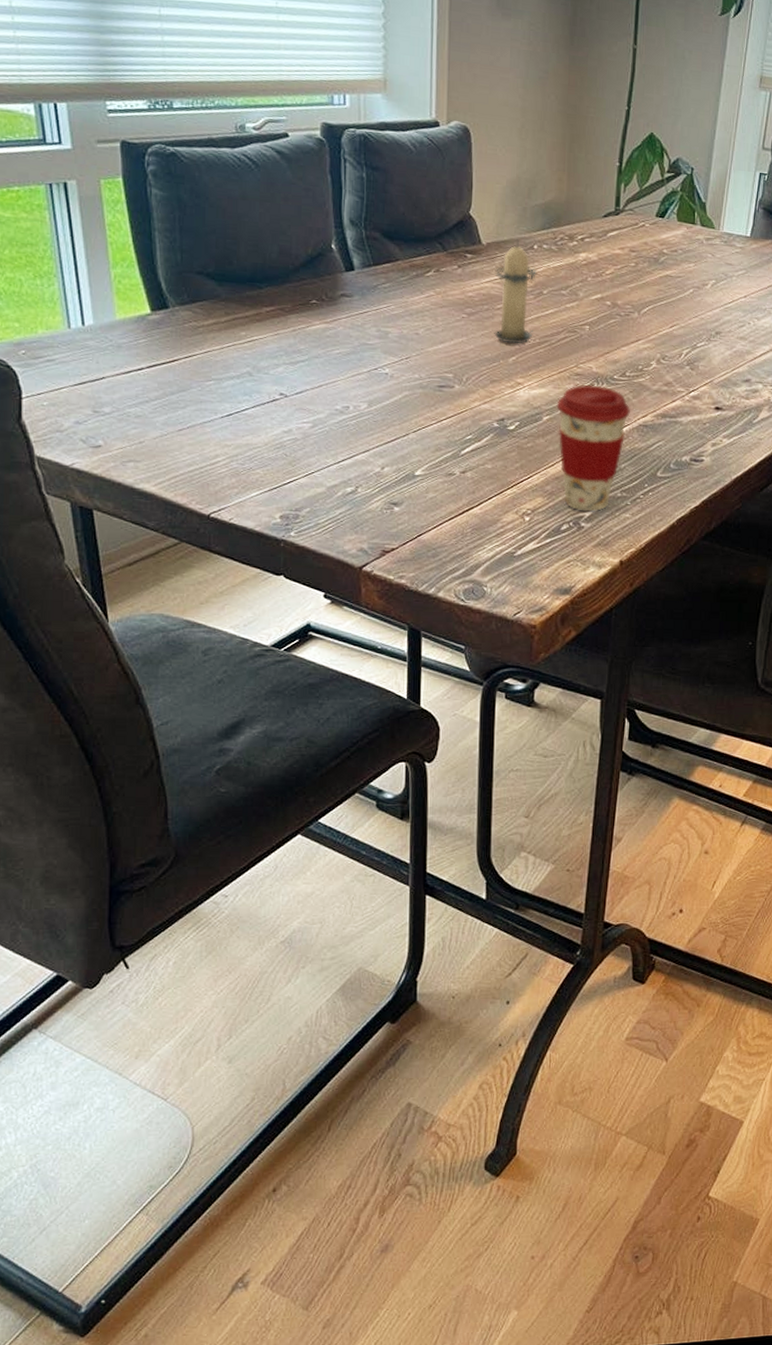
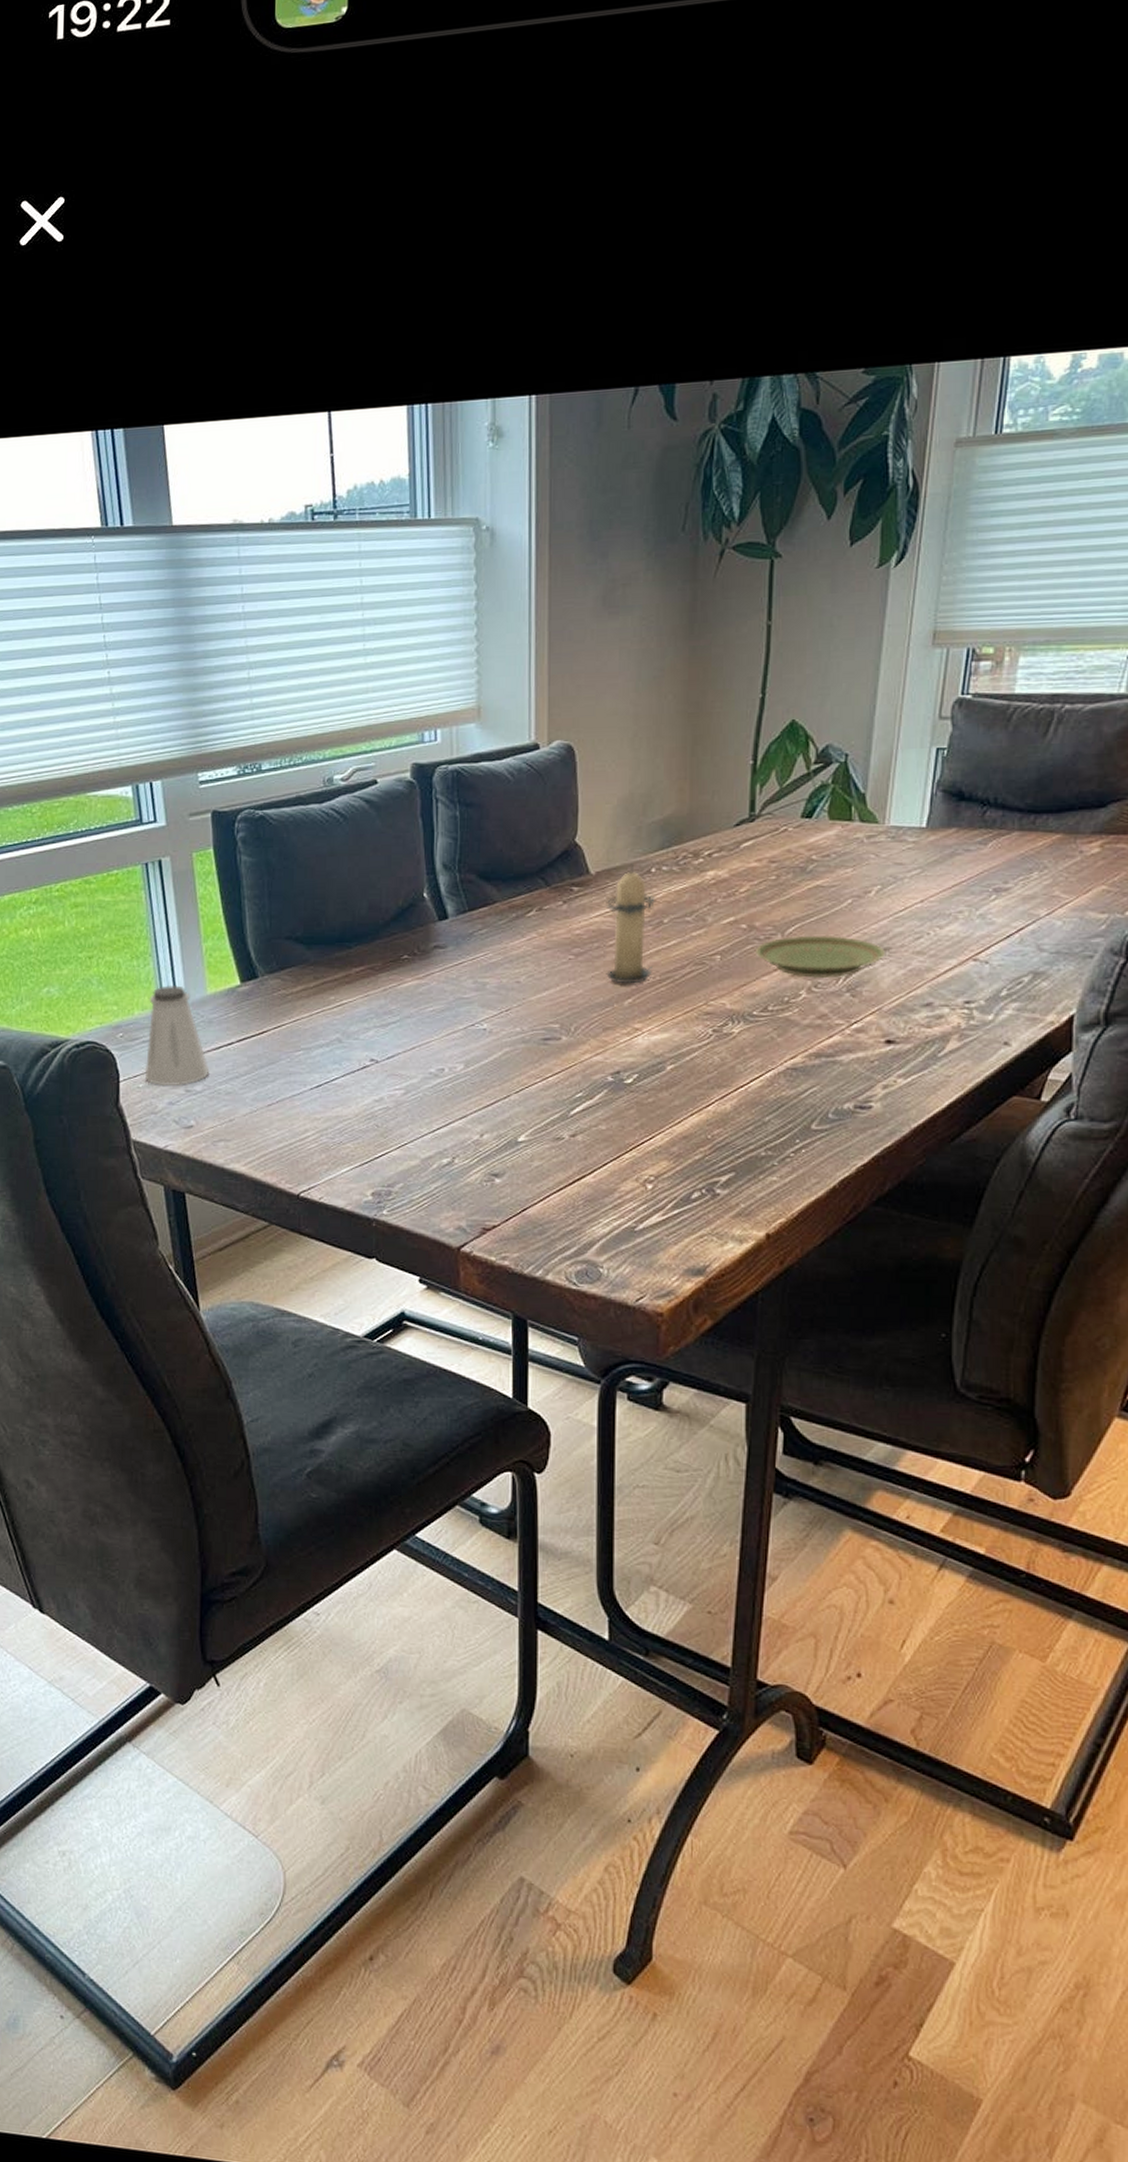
saltshaker: none [49,307,119,407] -> present [144,985,210,1087]
coffee cup: present [556,384,630,512] -> none [682,1024,775,1176]
plate: none [618,315,717,353] -> present [756,934,885,978]

